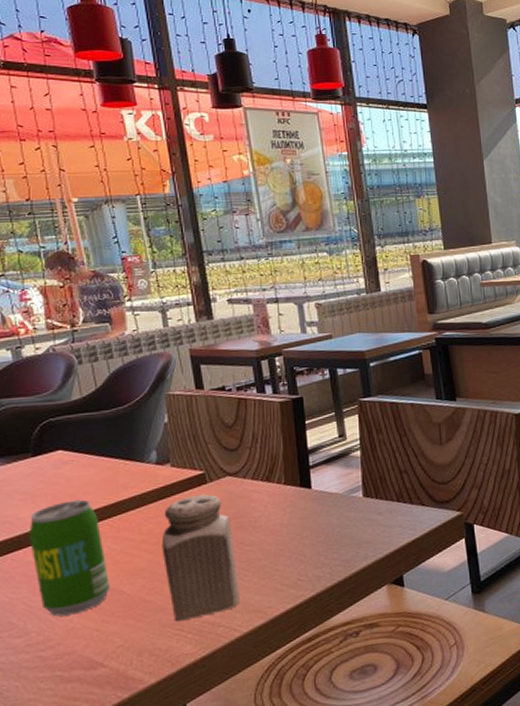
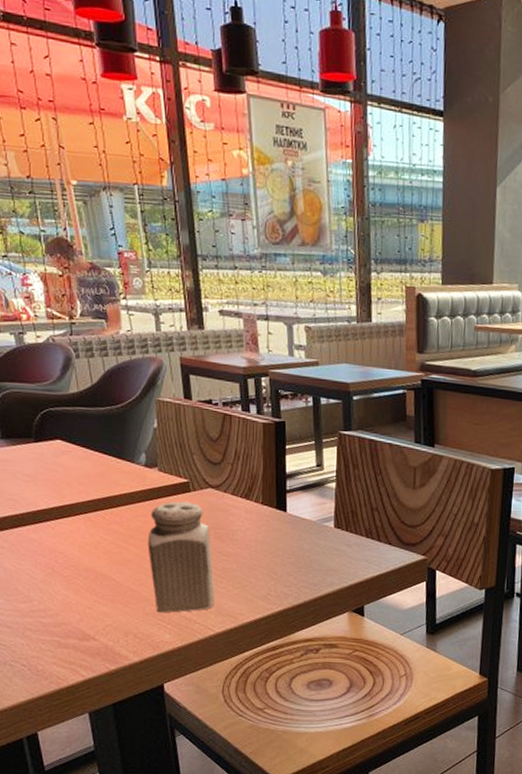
soda can: present [28,499,111,617] -> none [31,488,102,591]

